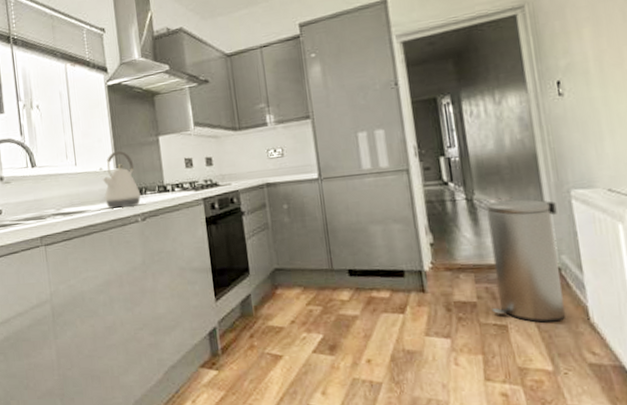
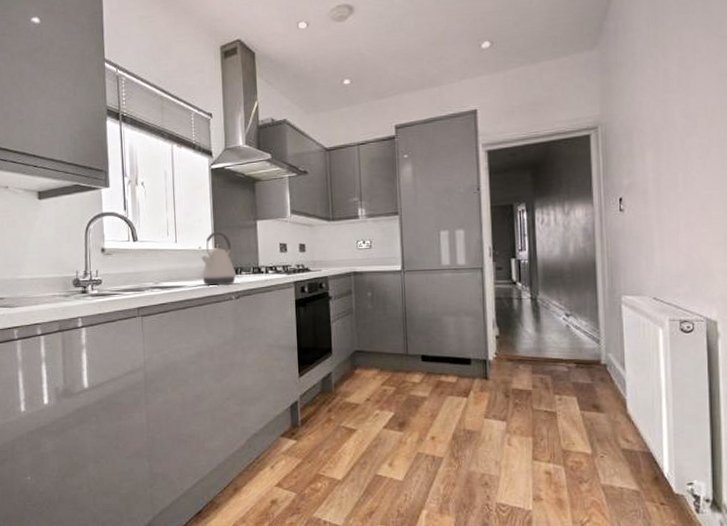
pedal bin: present [486,199,566,323] -> none [543,301,608,412]

